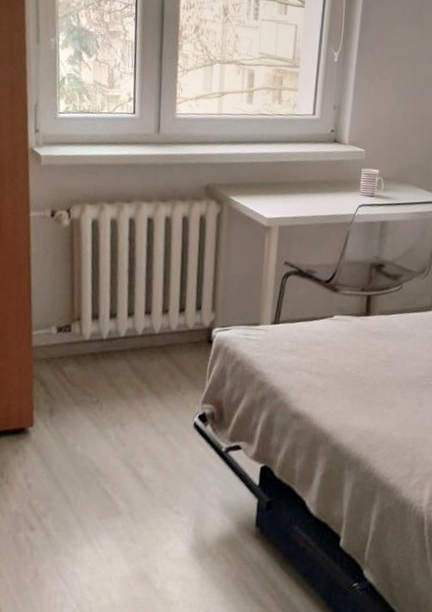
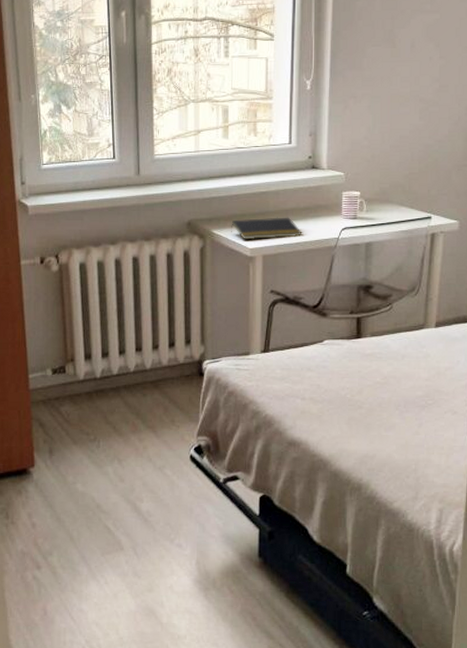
notepad: none [249,187,320,210] -> present [231,217,303,240]

